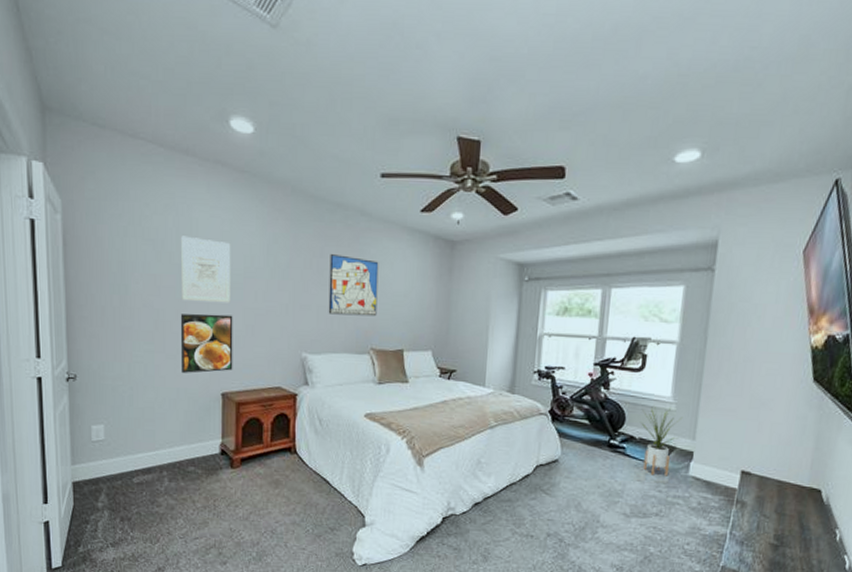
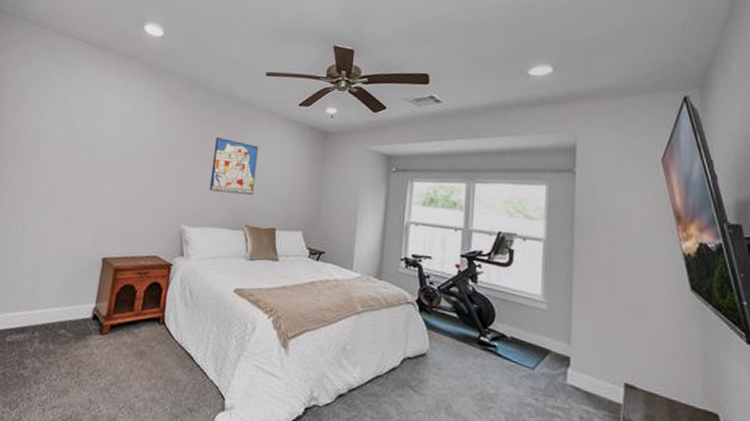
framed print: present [180,313,233,373] -> none [69,182,124,238]
wall art: present [181,236,231,303] -> none [81,115,131,175]
house plant: present [641,406,683,476] -> none [512,304,556,383]

